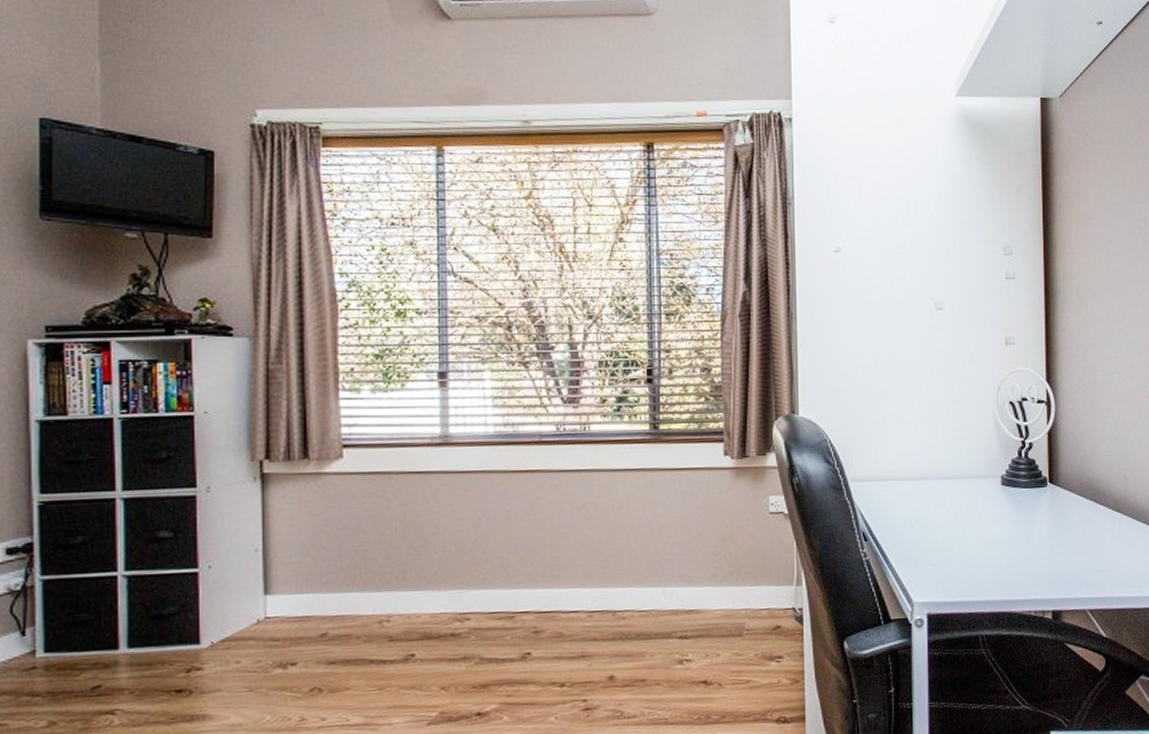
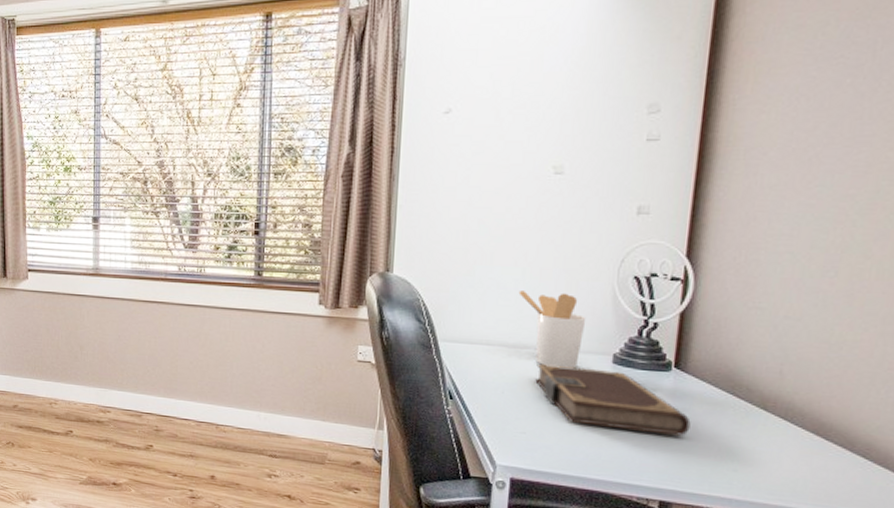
utensil holder: none [917,422,976,495] -> present [518,291,587,369]
notebook: none [939,492,1067,548] -> present [535,365,691,436]

